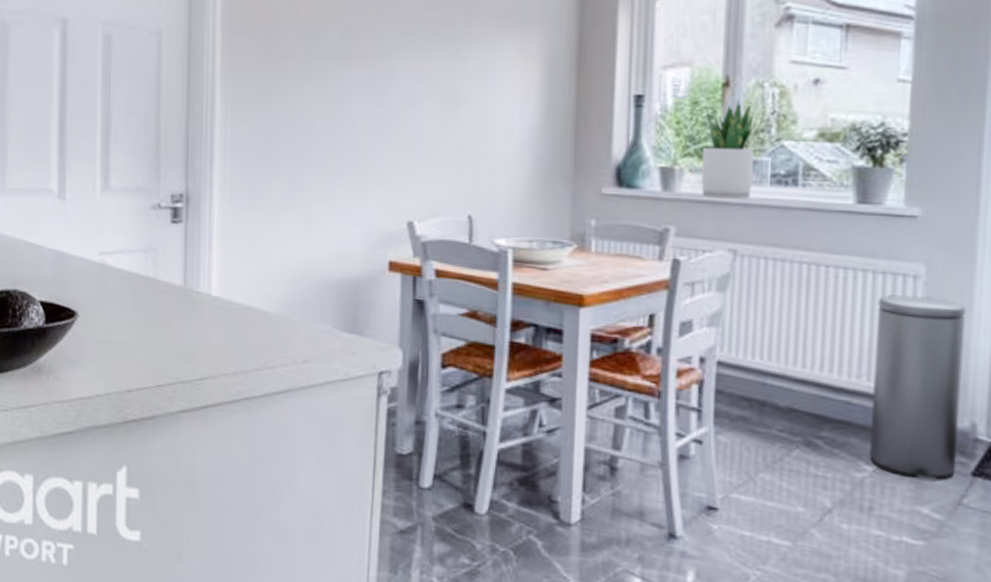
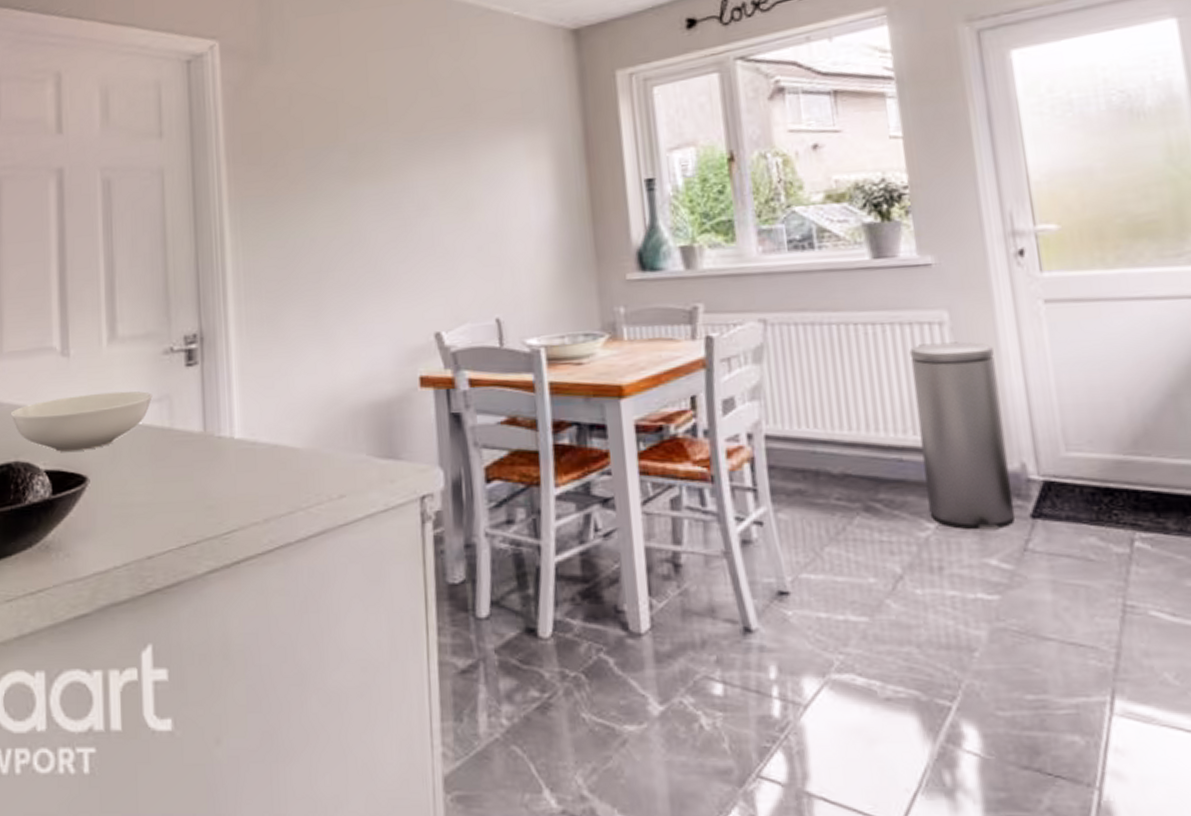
bowl: none [10,237,139,288] -> present [10,391,153,452]
planter: present [701,99,756,199] -> none [717,172,771,271]

